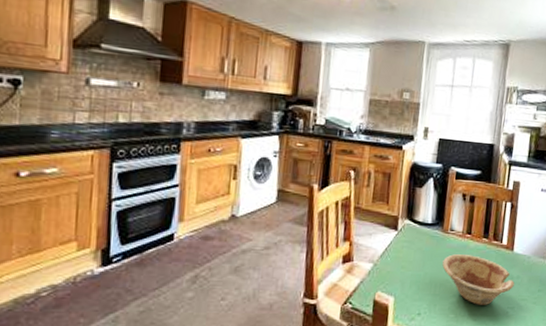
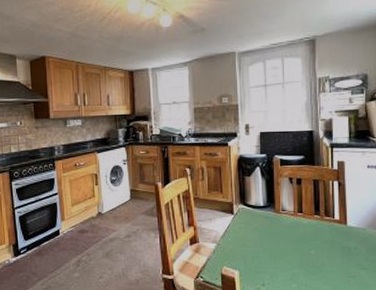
dish: present [442,254,515,305] -> none [279,231,352,275]

